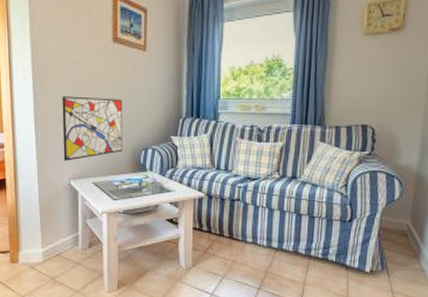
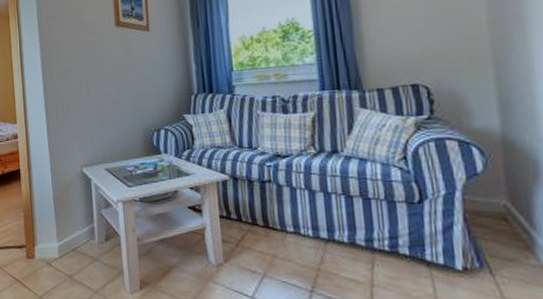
wall art: present [62,96,123,161] -> none [70,81,134,148]

